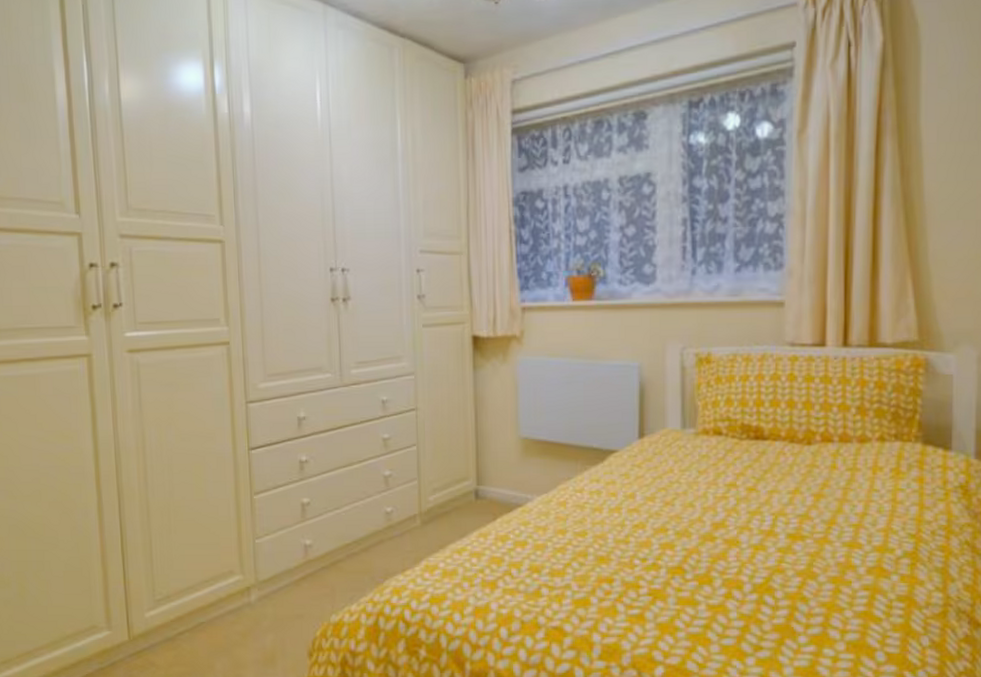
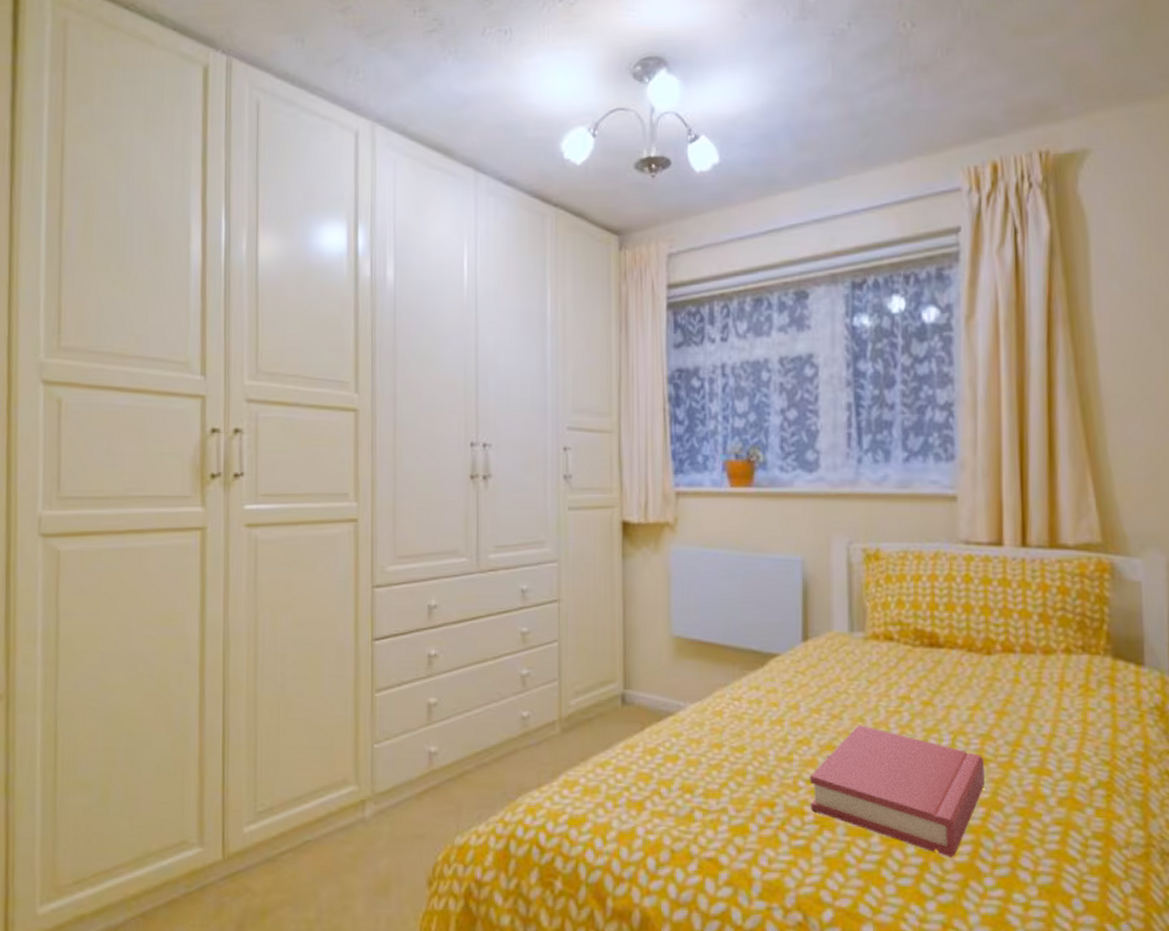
hardback book: none [644,510,801,620] -> present [809,725,985,858]

